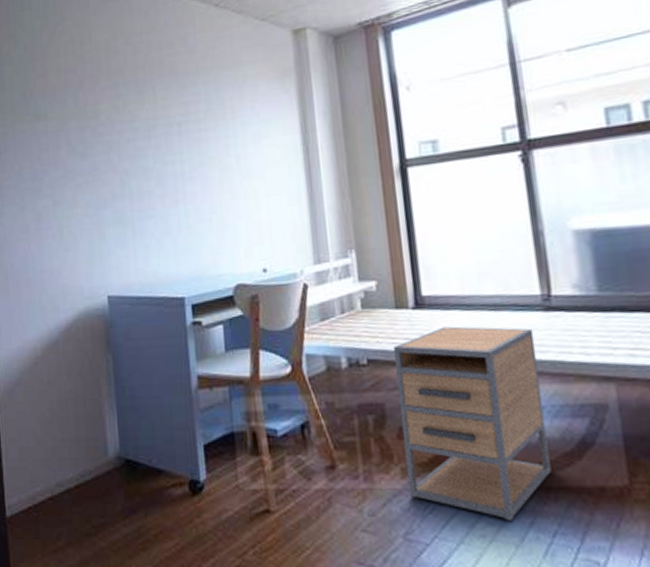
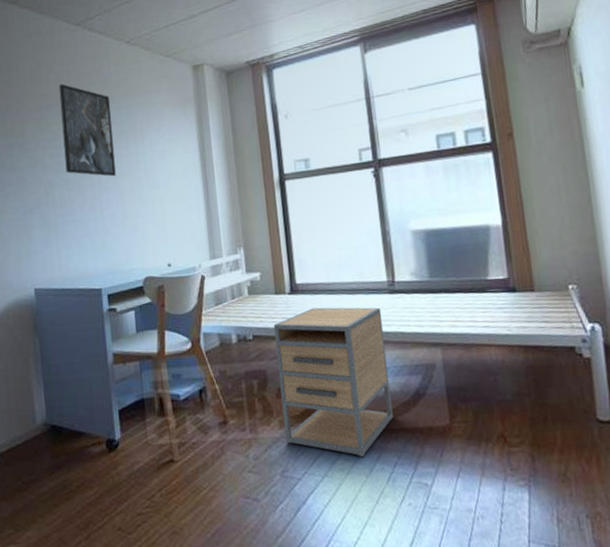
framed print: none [137,56,202,164] -> present [59,83,116,177]

